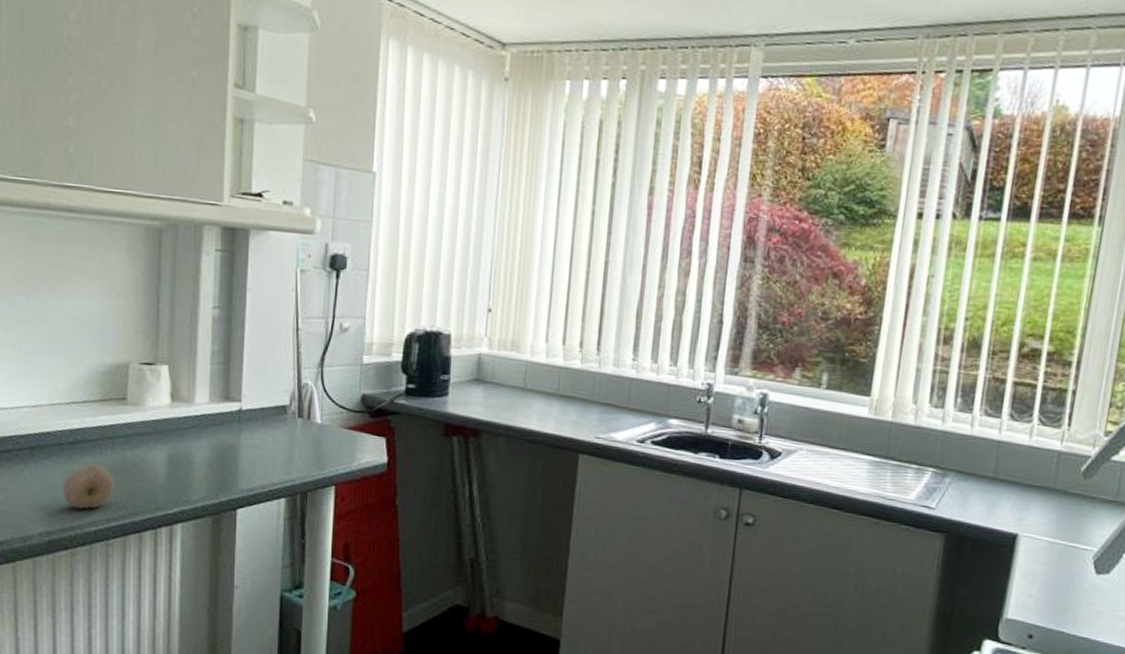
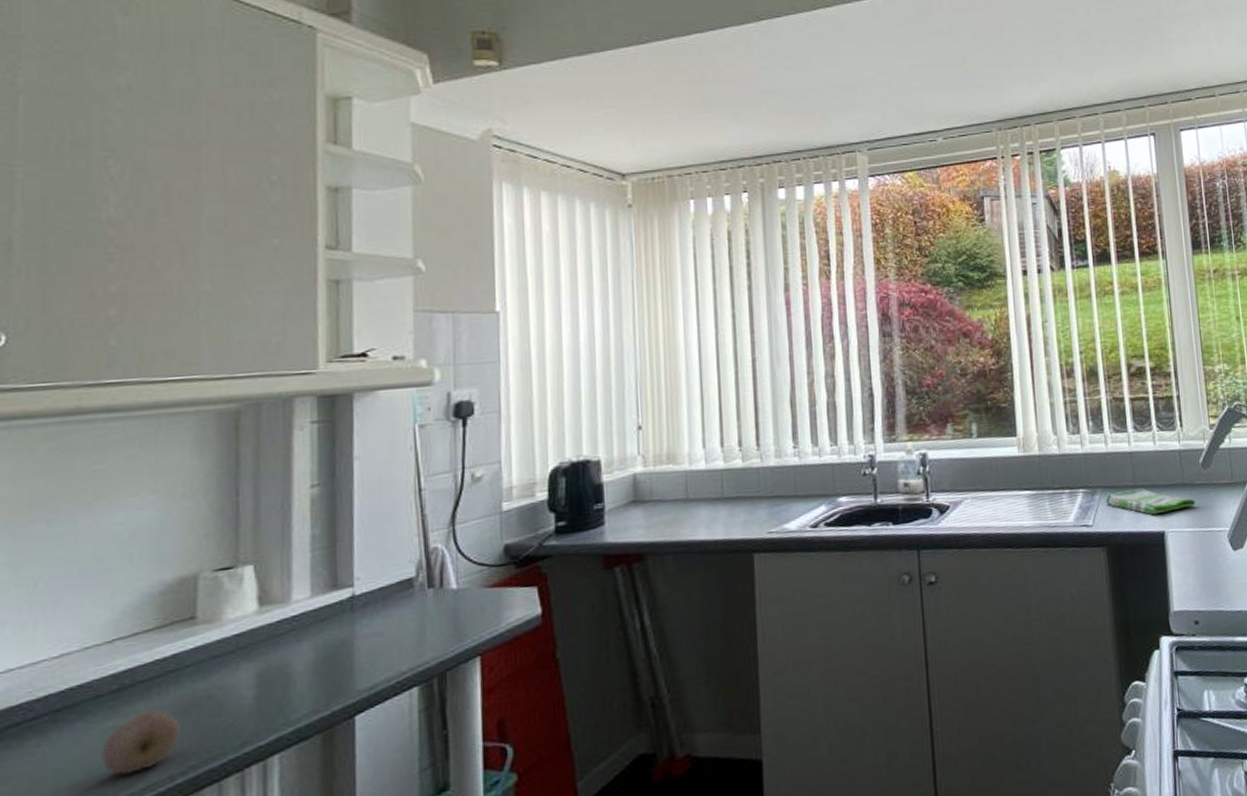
dish towel: none [956,478,1064,516] -> present [1105,487,1195,515]

